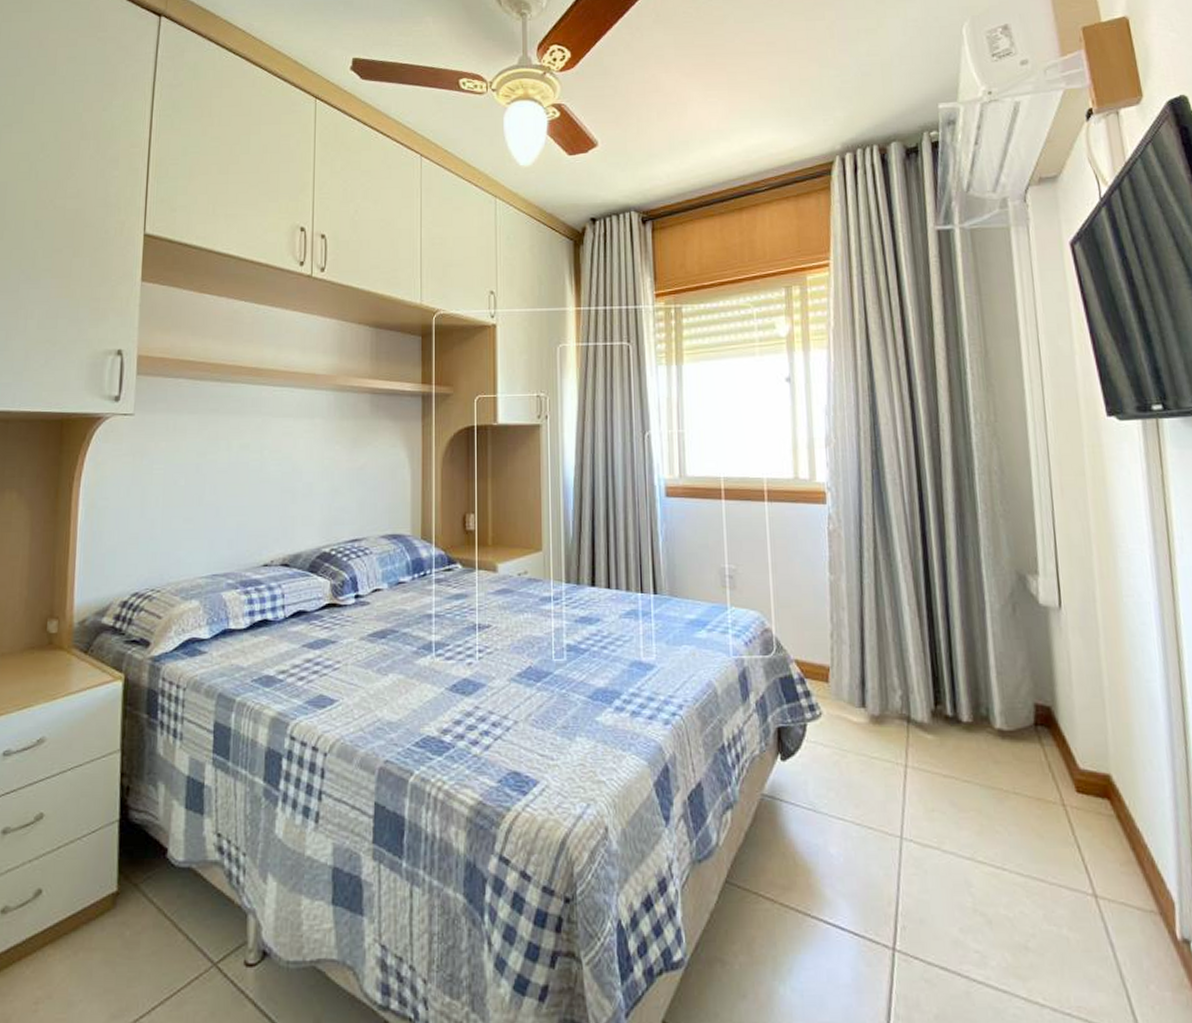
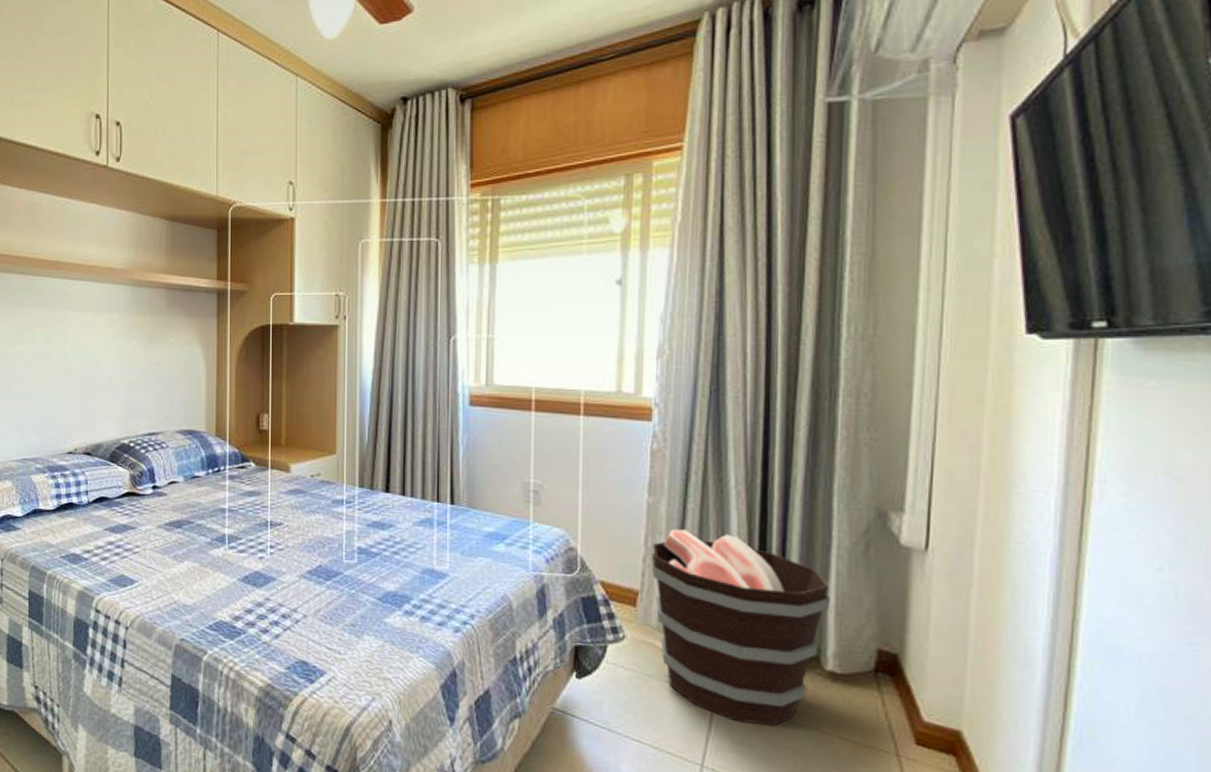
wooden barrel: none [837,604,991,790] -> present [651,529,830,727]

